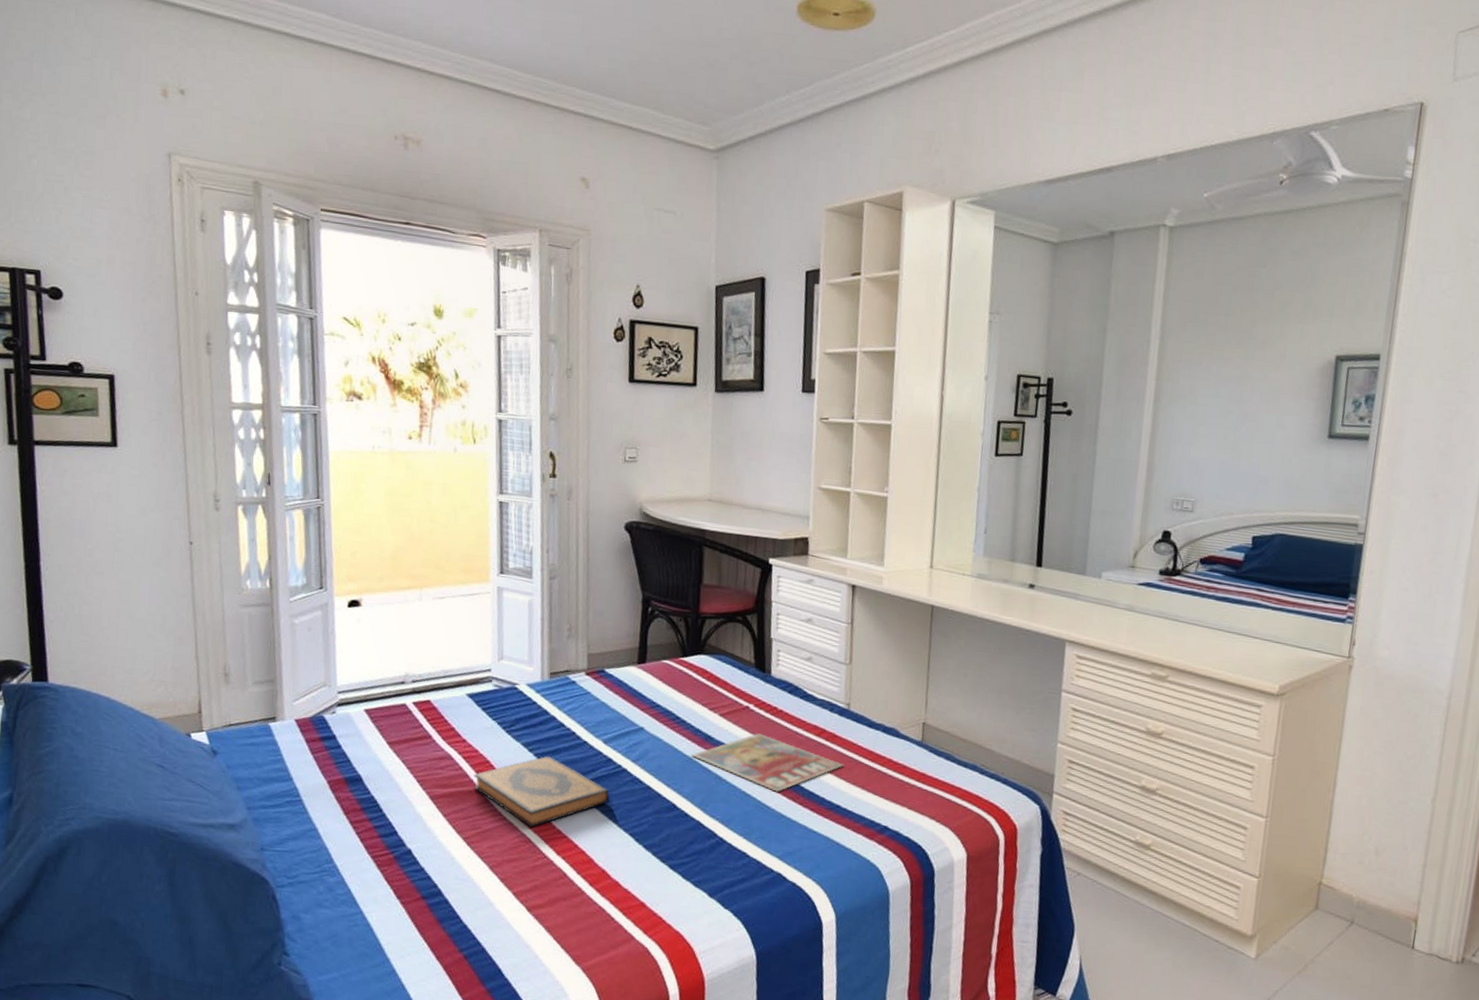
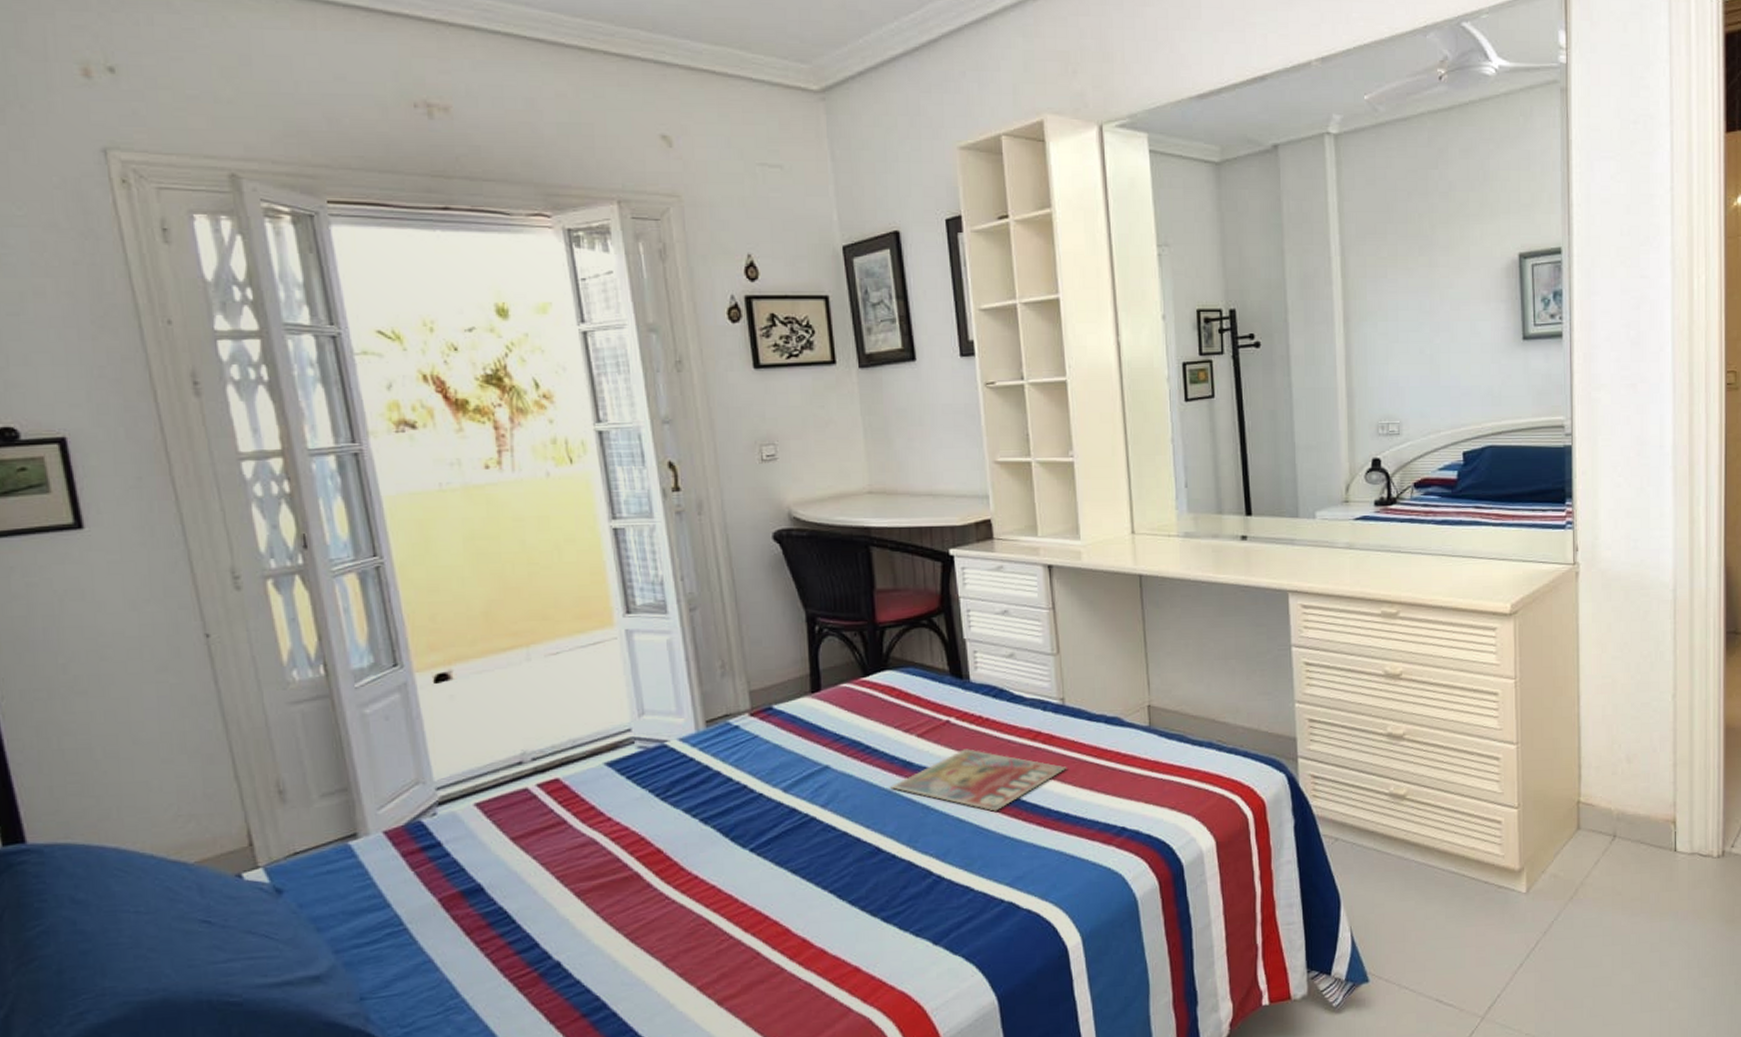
hardback book: present [474,755,609,827] -> none [627,818,799,906]

